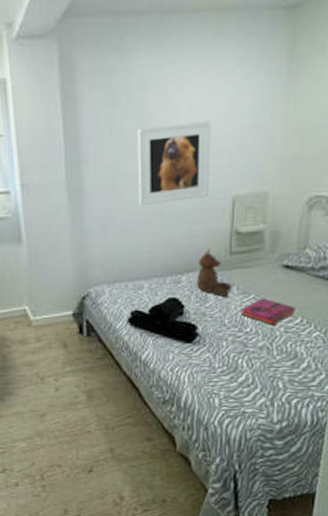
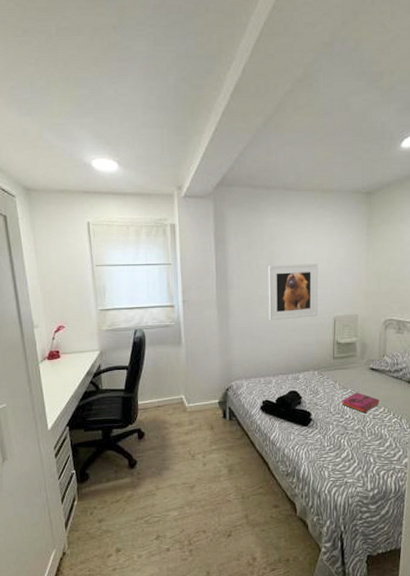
teddy bear: present [196,248,233,297] -> none [310,354,336,391]

